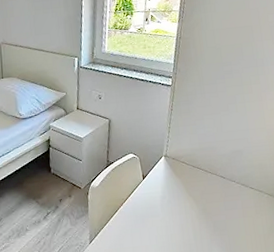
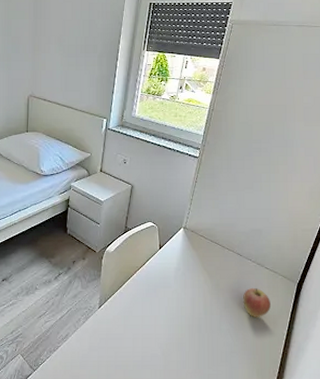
apple: none [231,209,260,238] -> present [243,288,271,317]

